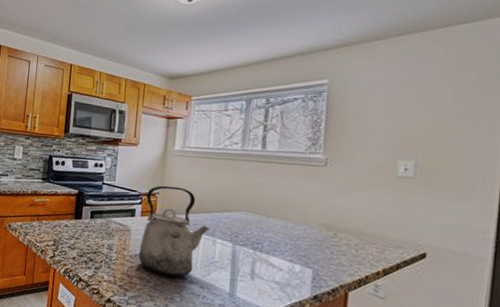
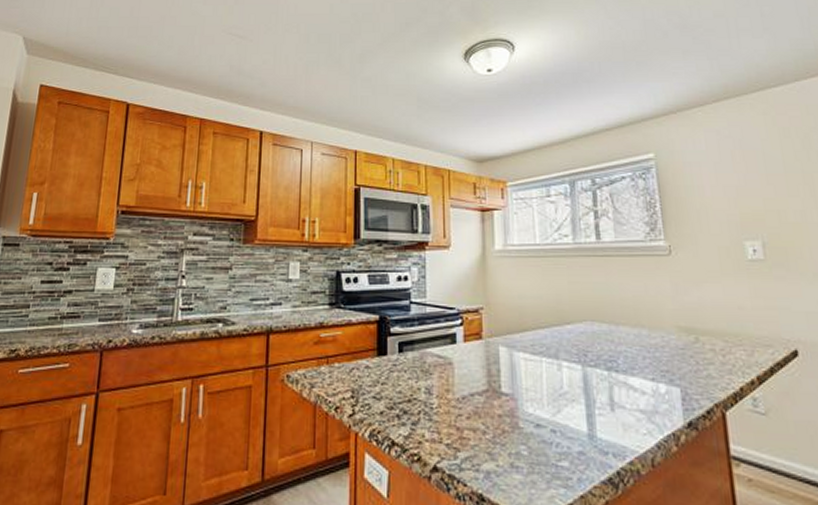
kettle: present [138,185,210,277] -> none [467,297,552,421]

